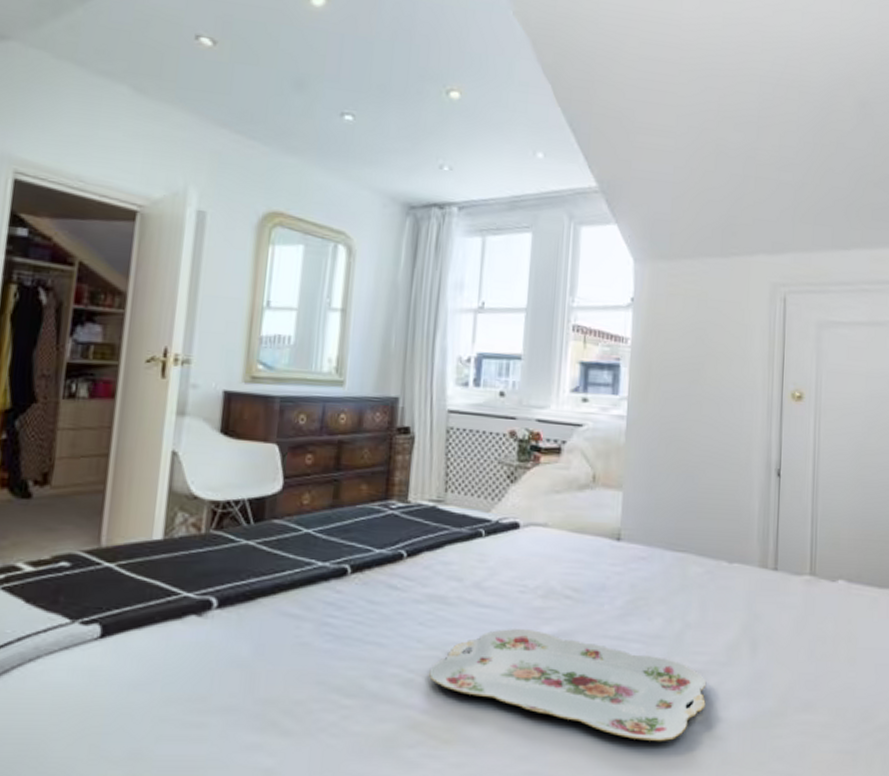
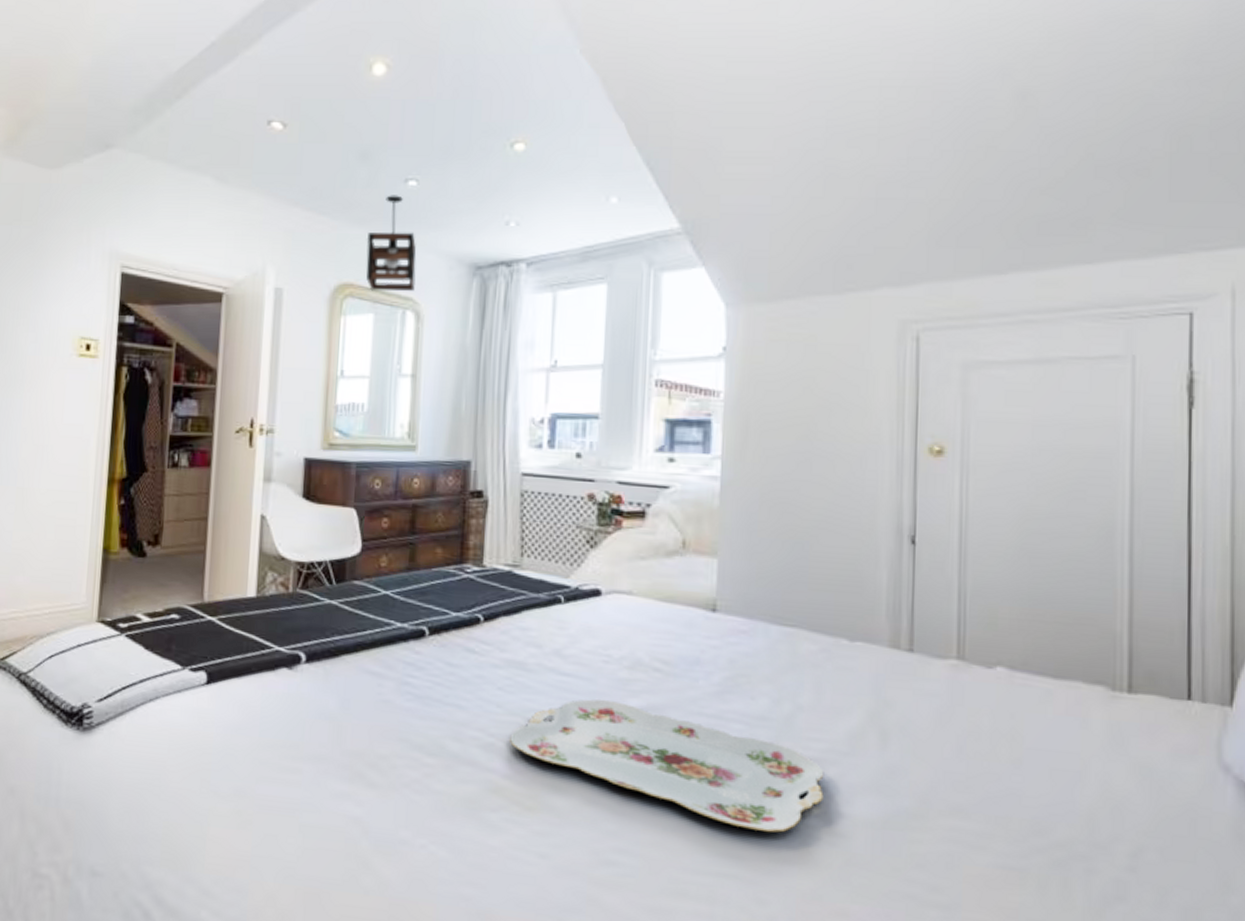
pendant light: none [297,127,351,225] -> present [366,195,417,292]

